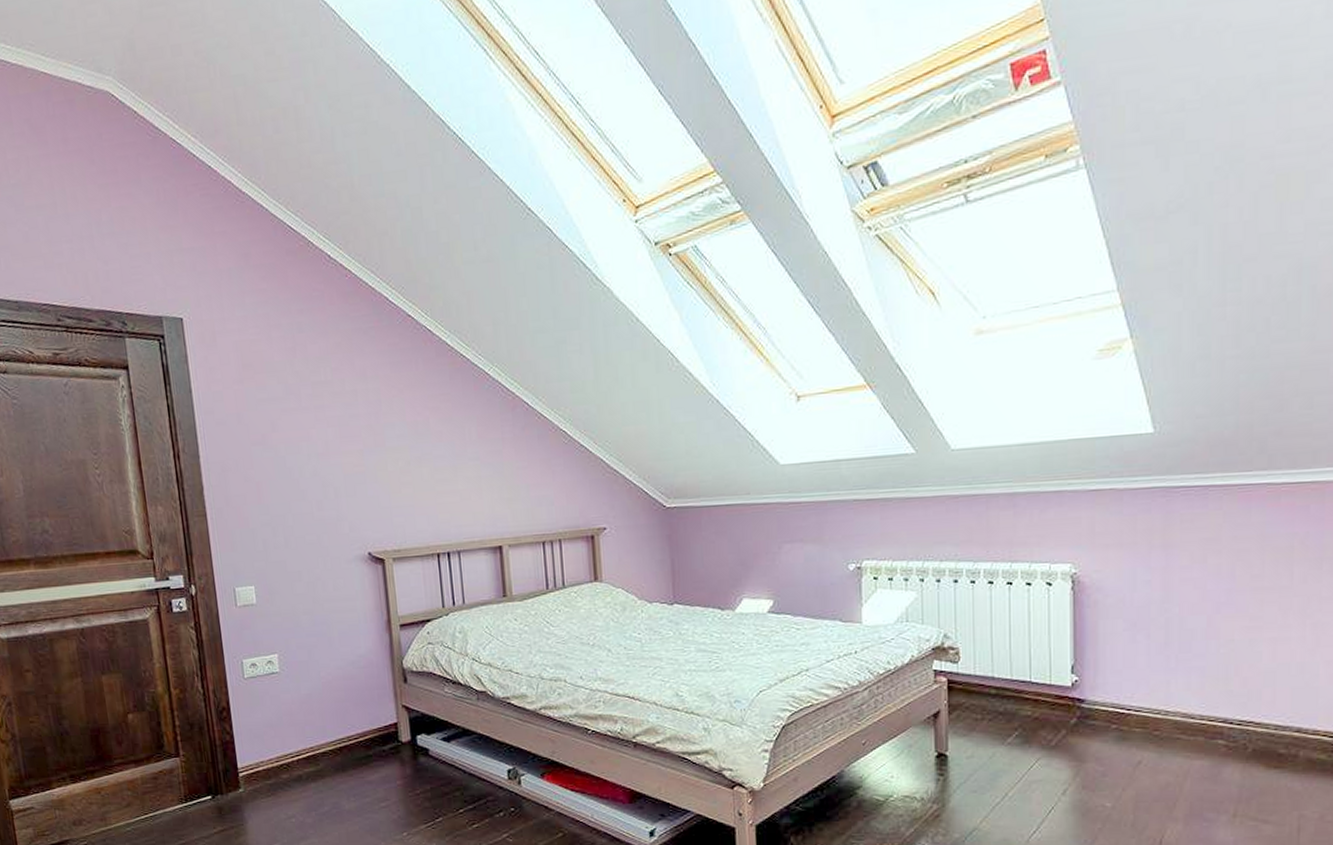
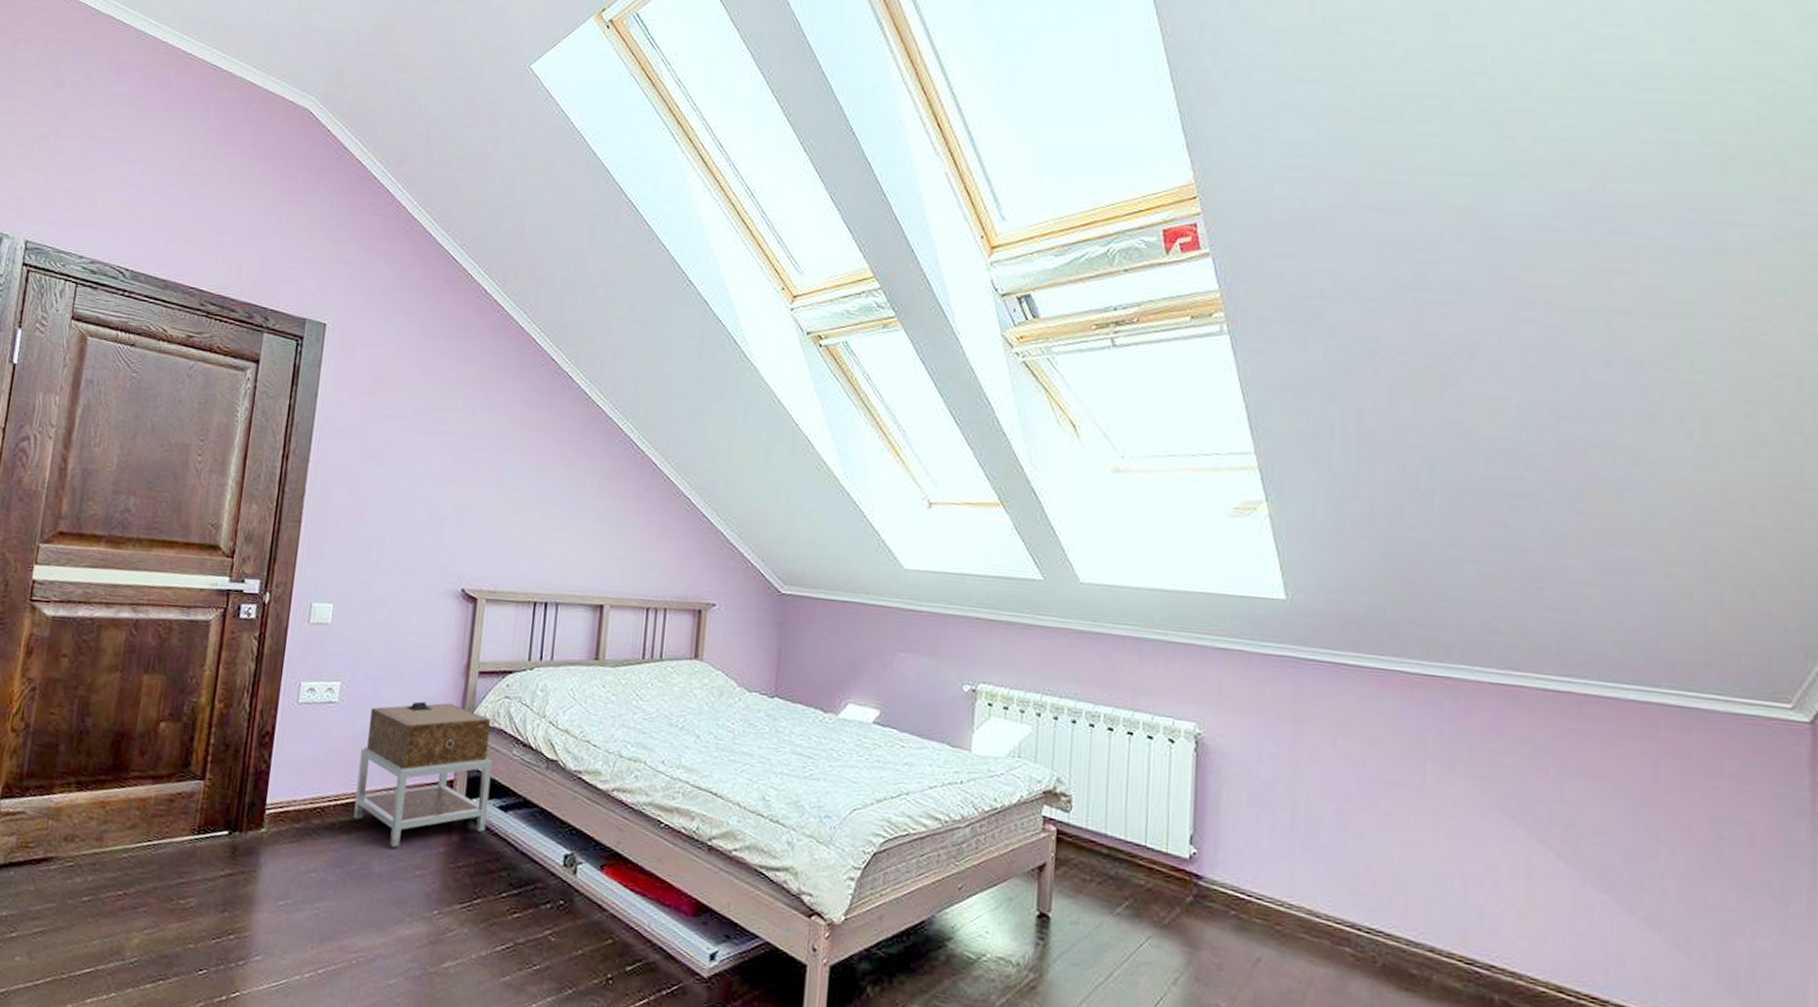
nightstand: none [310,656,434,787] -> present [353,701,493,848]

